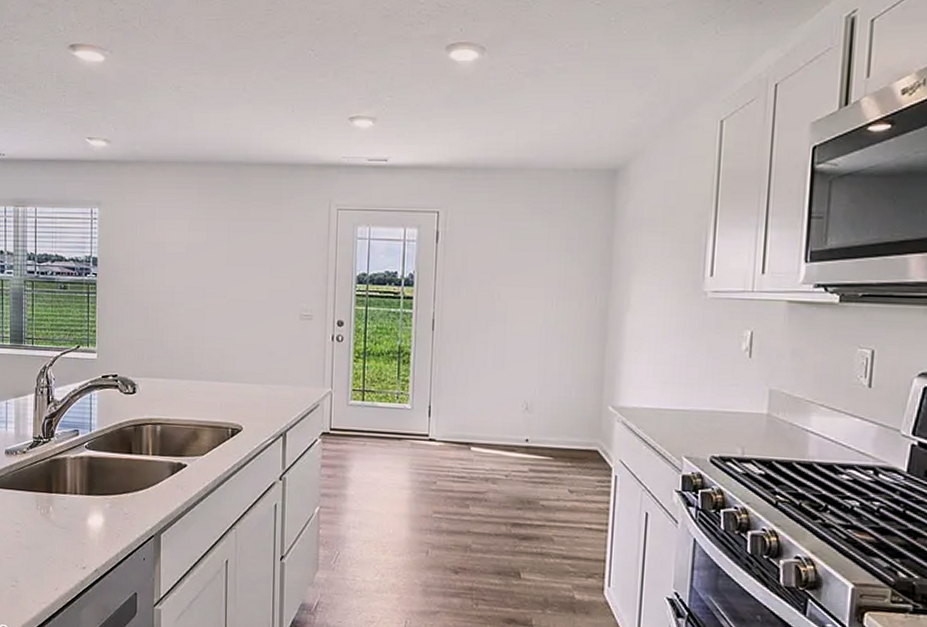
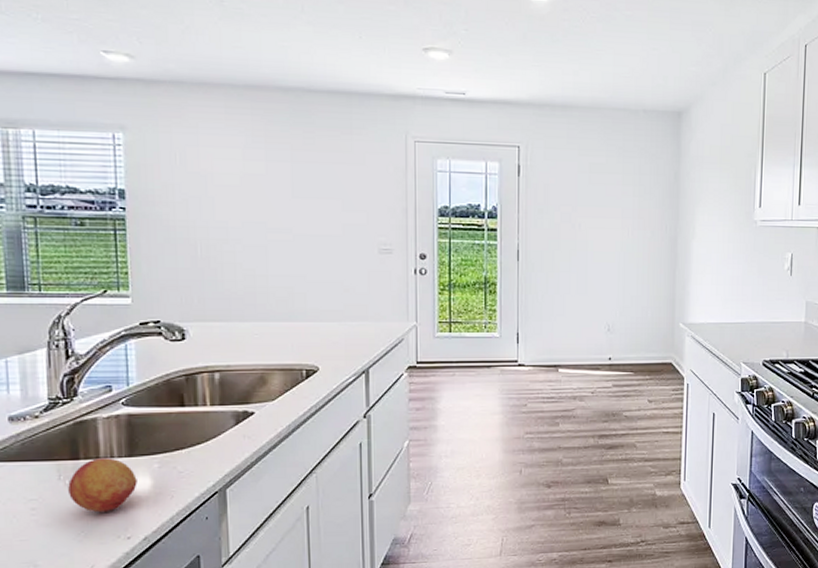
fruit: none [43,493,93,542] -> present [68,458,137,513]

